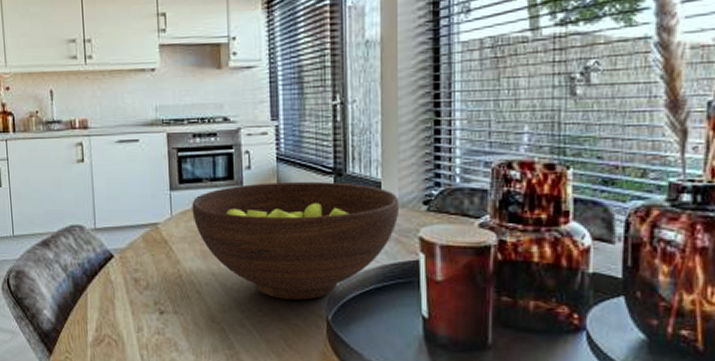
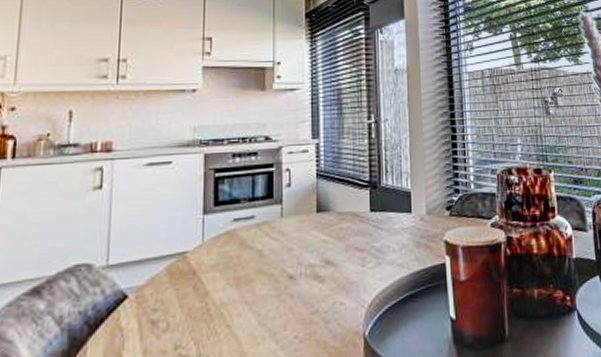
fruit bowl: present [192,182,400,300] -> none [227,194,427,321]

